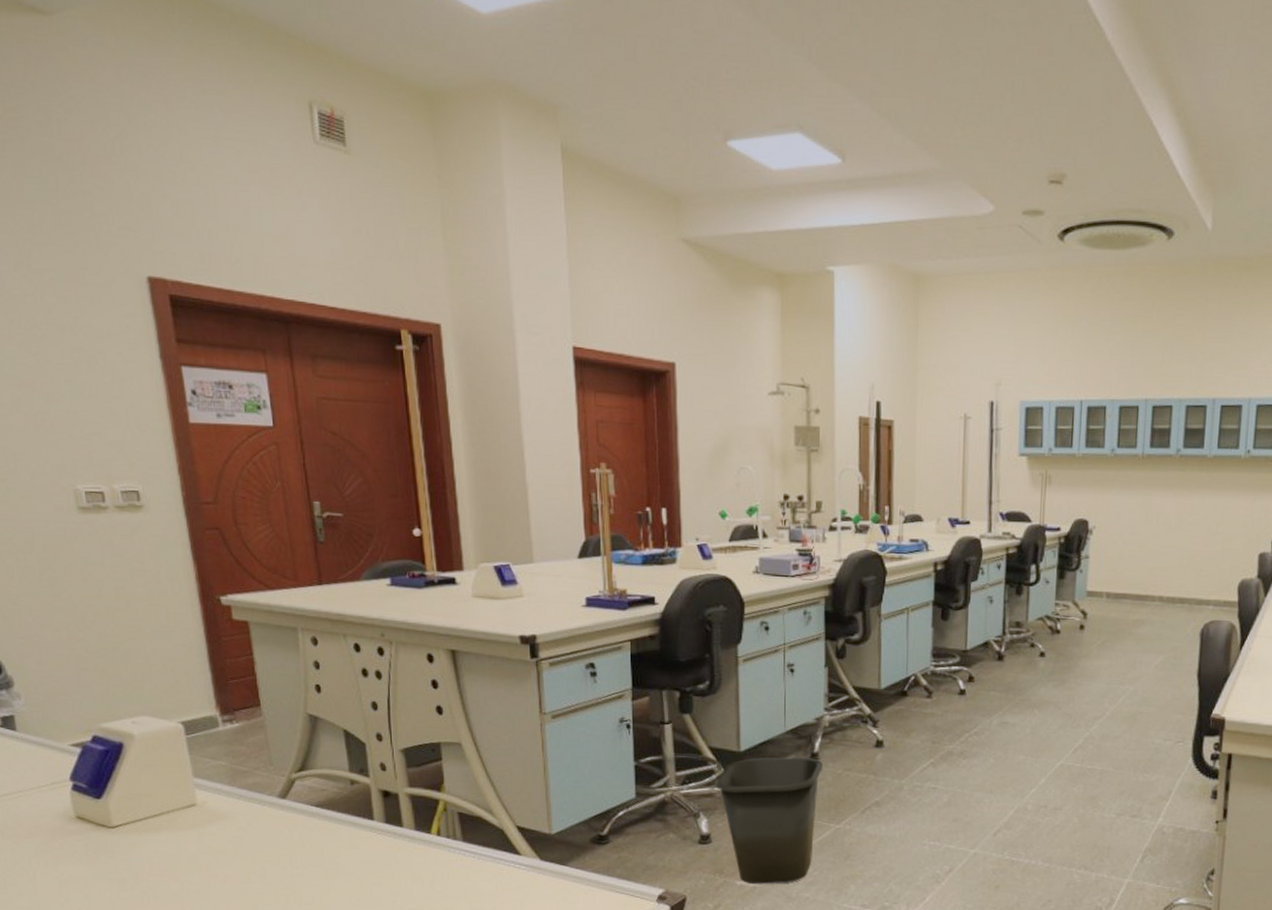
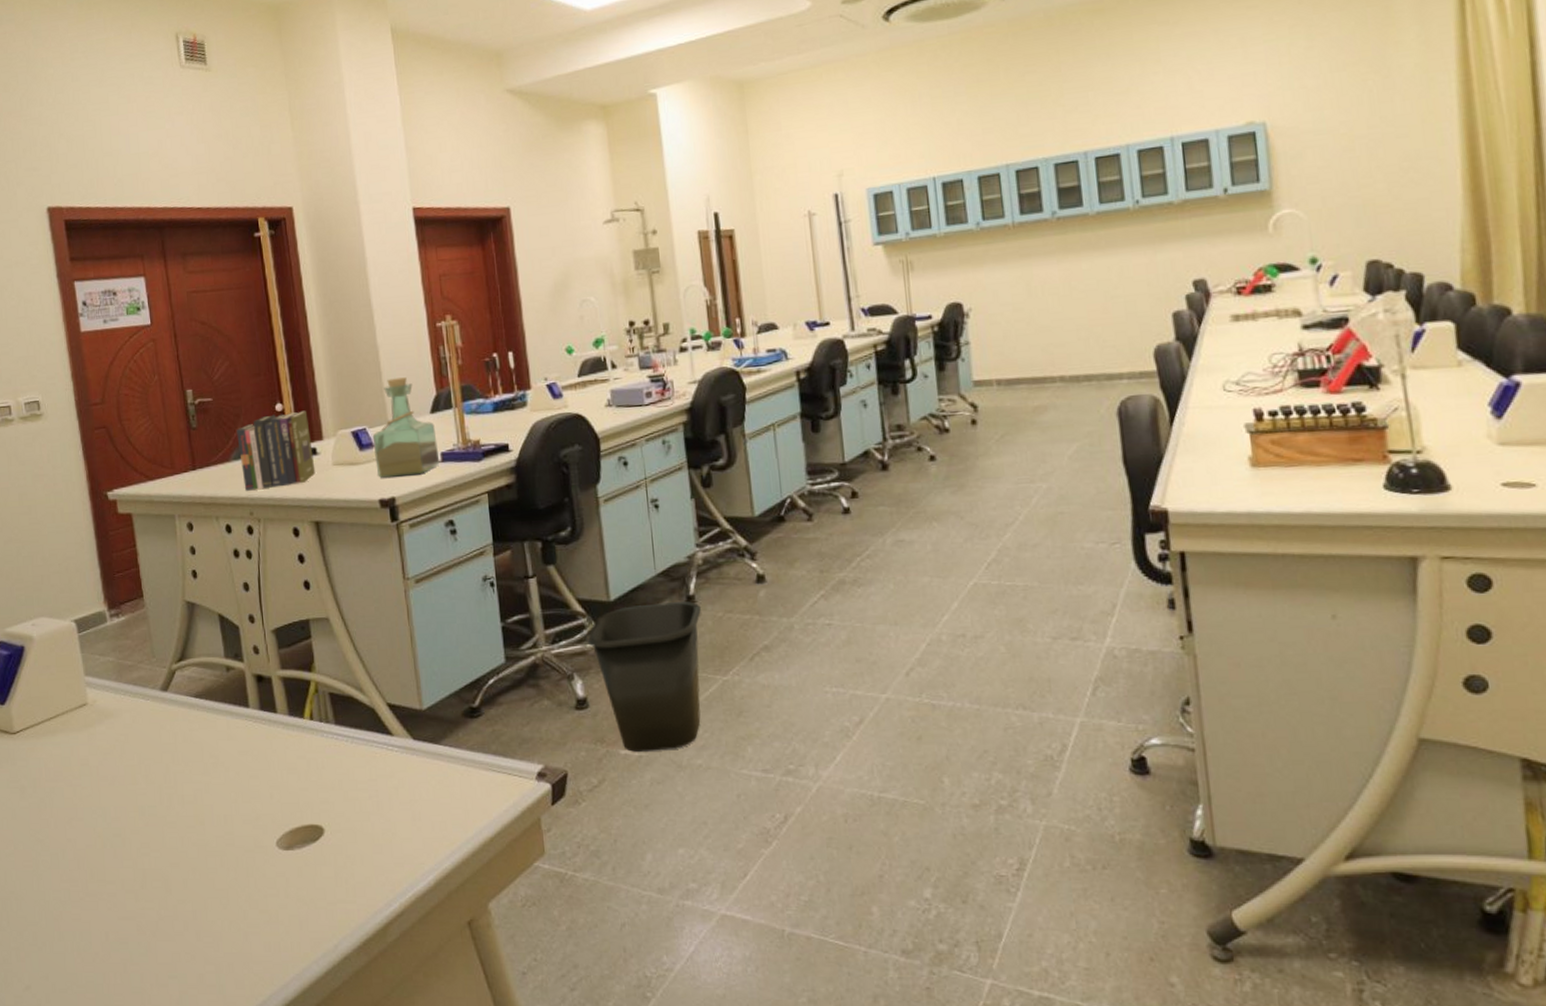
books: none [369,538,454,613] -> present [236,410,316,491]
bottle: none [516,518,585,616] -> present [372,377,440,478]

